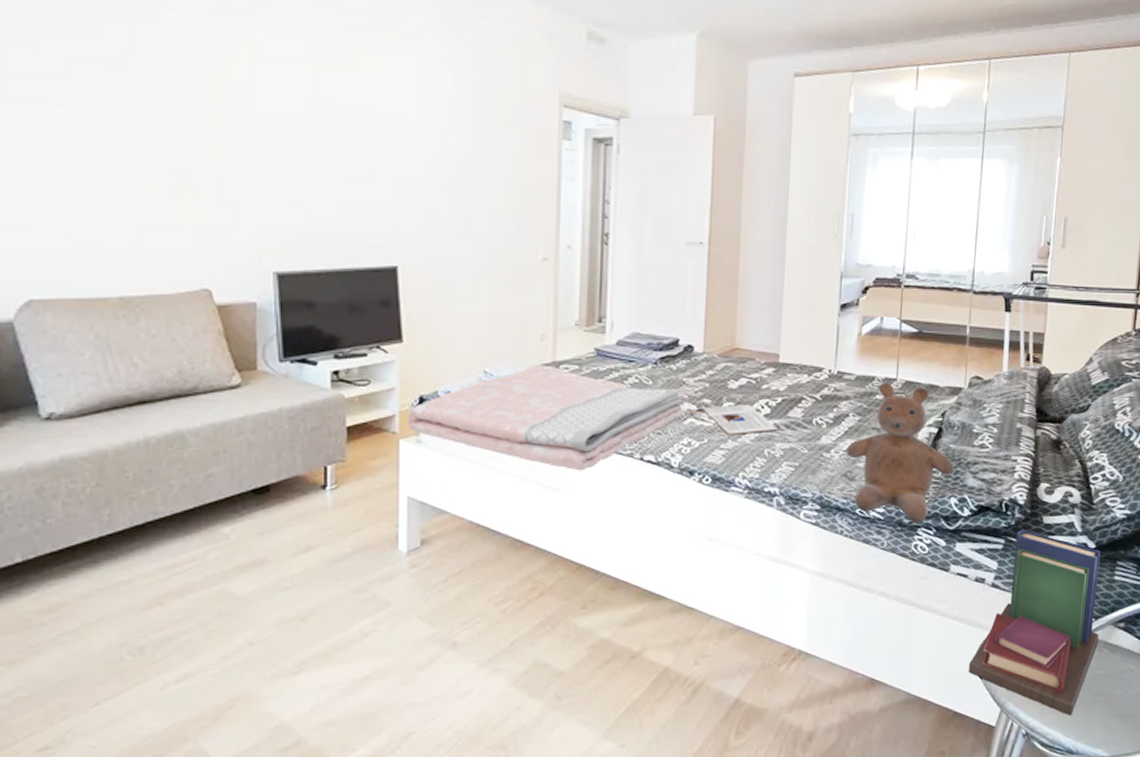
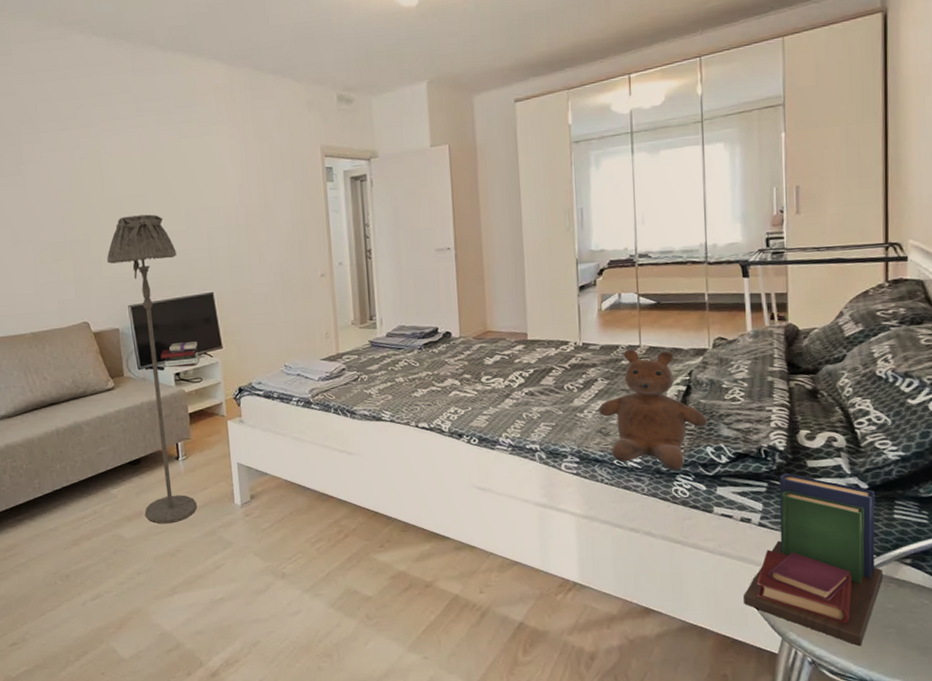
floor lamp: none [247,147,351,577] -> present [106,214,197,524]
books: none [314,330,370,362] -> present [160,342,200,367]
towel: present [408,365,683,471] -> none [232,357,448,438]
magazine: present [689,404,778,436] -> none [453,376,533,404]

